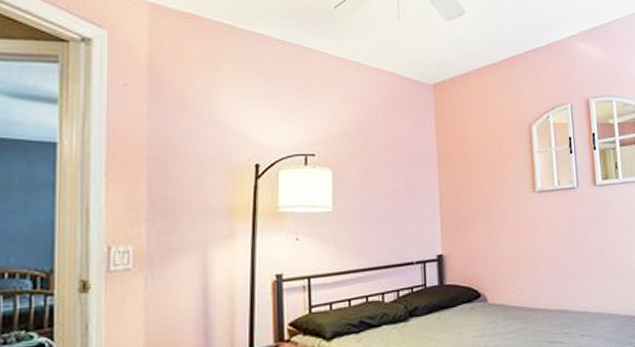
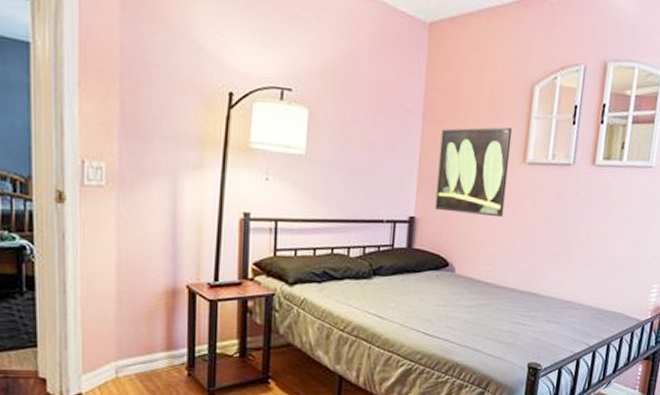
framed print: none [457,163,524,246] -> present [435,127,513,218]

